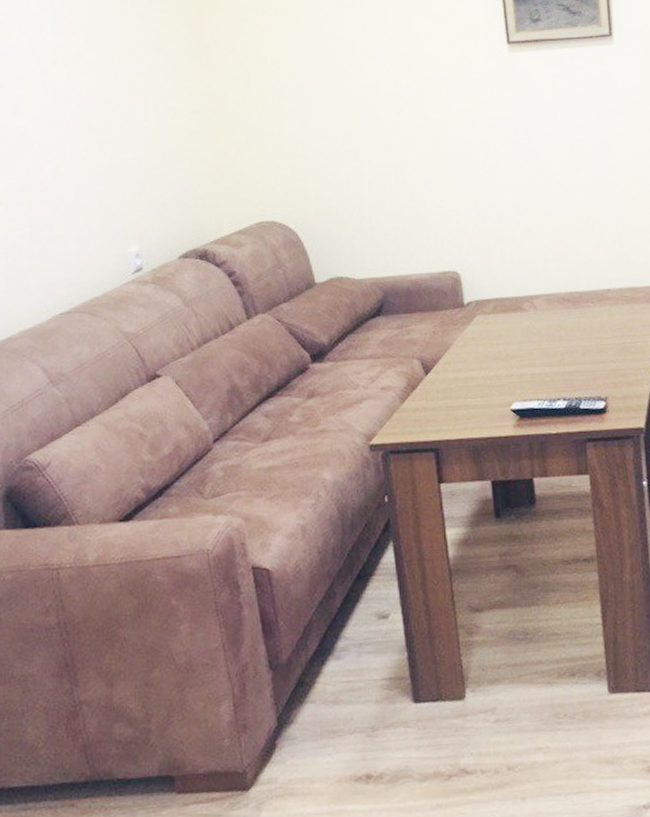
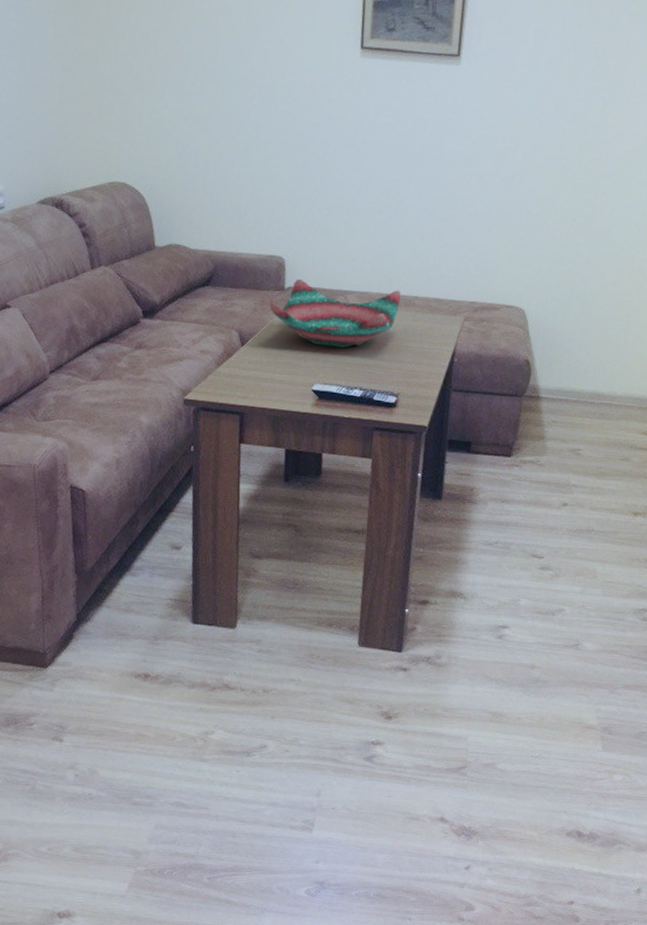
decorative bowl: none [449,285,592,360] -> present [269,278,401,348]

